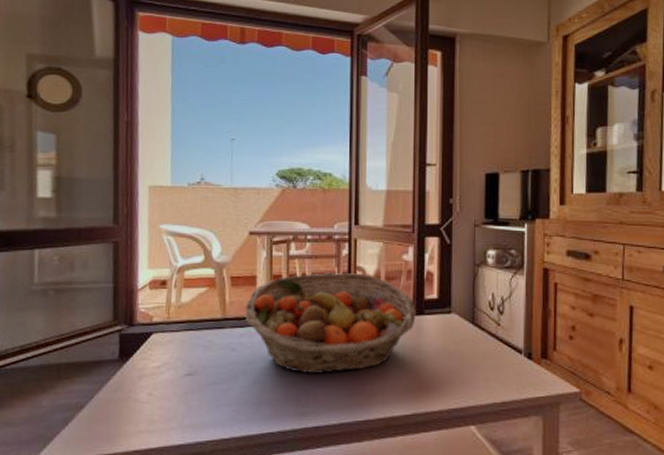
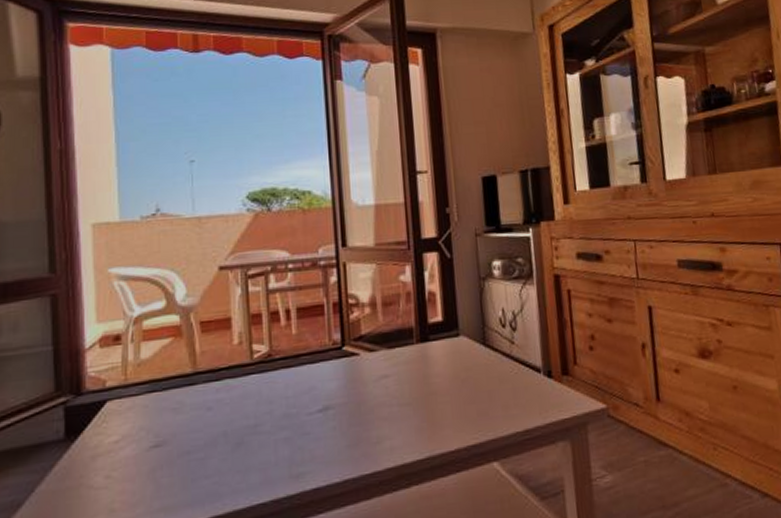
fruit basket: present [245,273,416,374] -> none [220,301,421,427]

